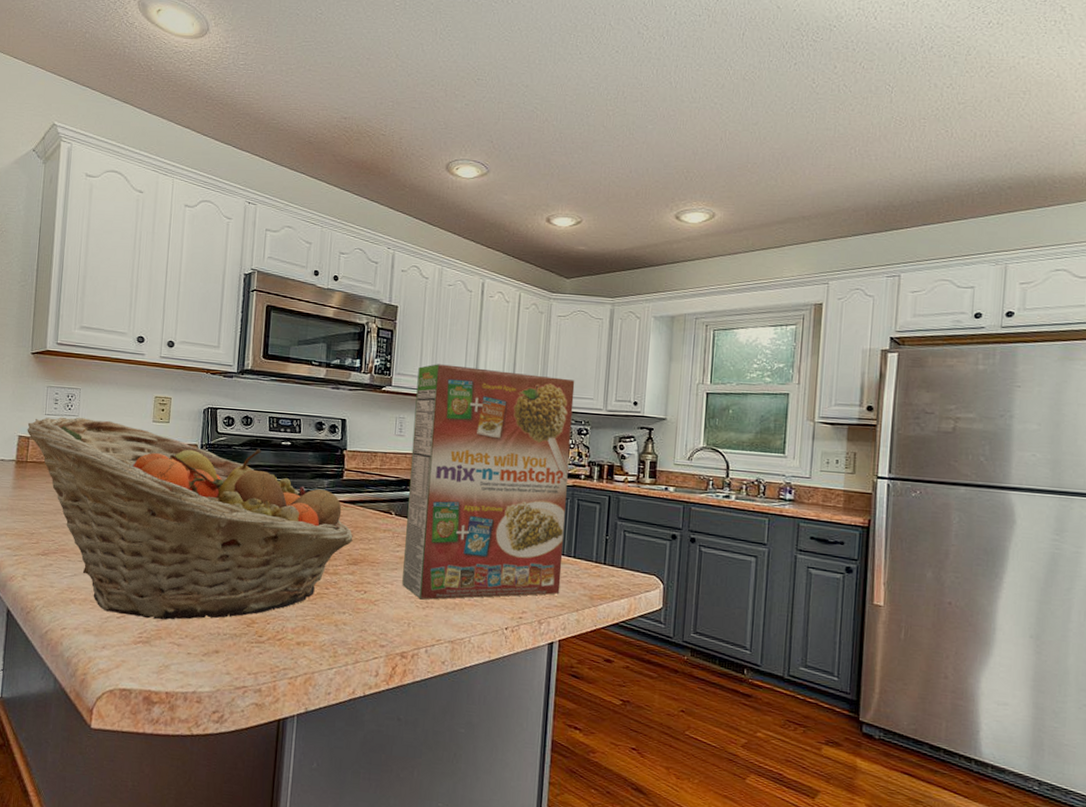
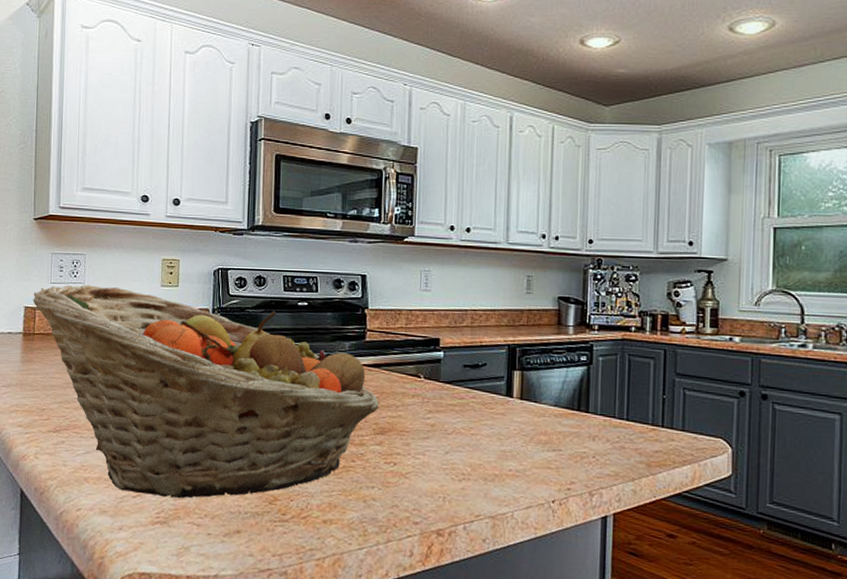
cereal box: present [402,364,575,600] -> none [435,209,620,471]

